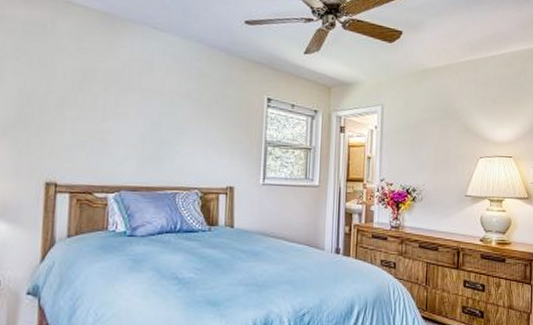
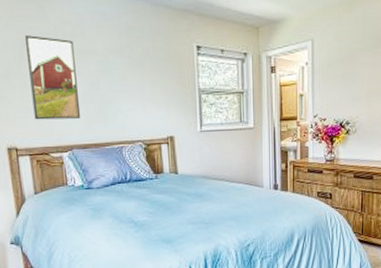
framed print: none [83,68,139,158] -> present [25,35,81,120]

